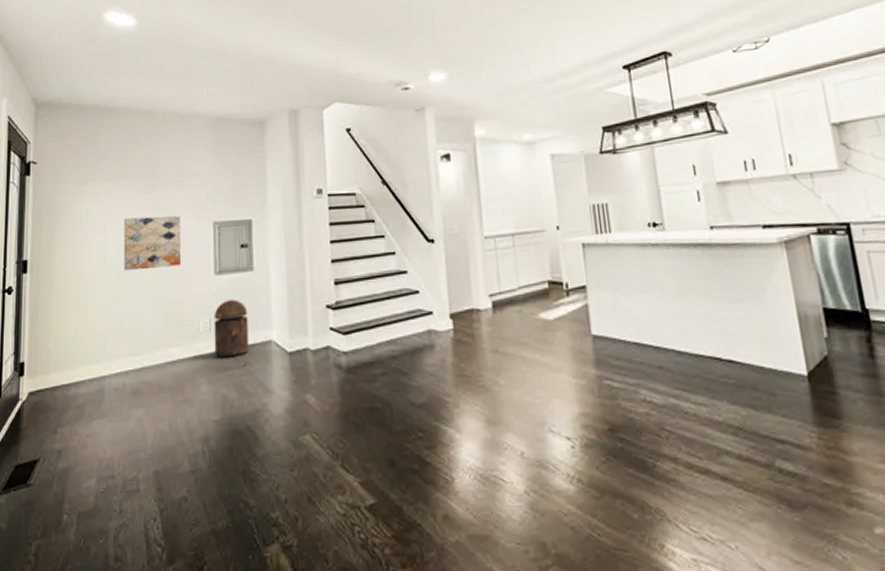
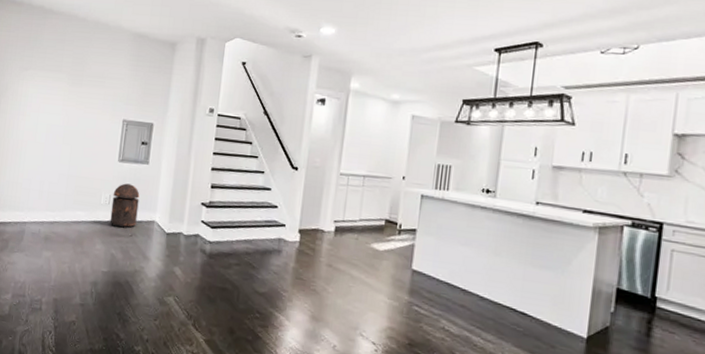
wall art: present [123,216,181,271] -> none [49,104,98,149]

